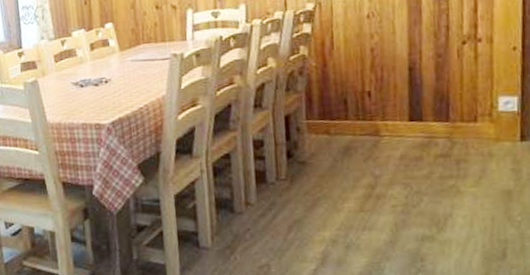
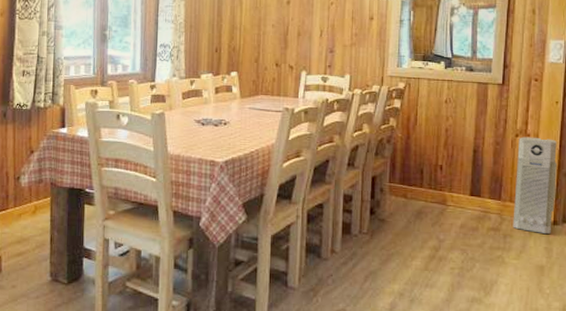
air purifier: none [466,40,521,153] -> present [513,136,557,234]

